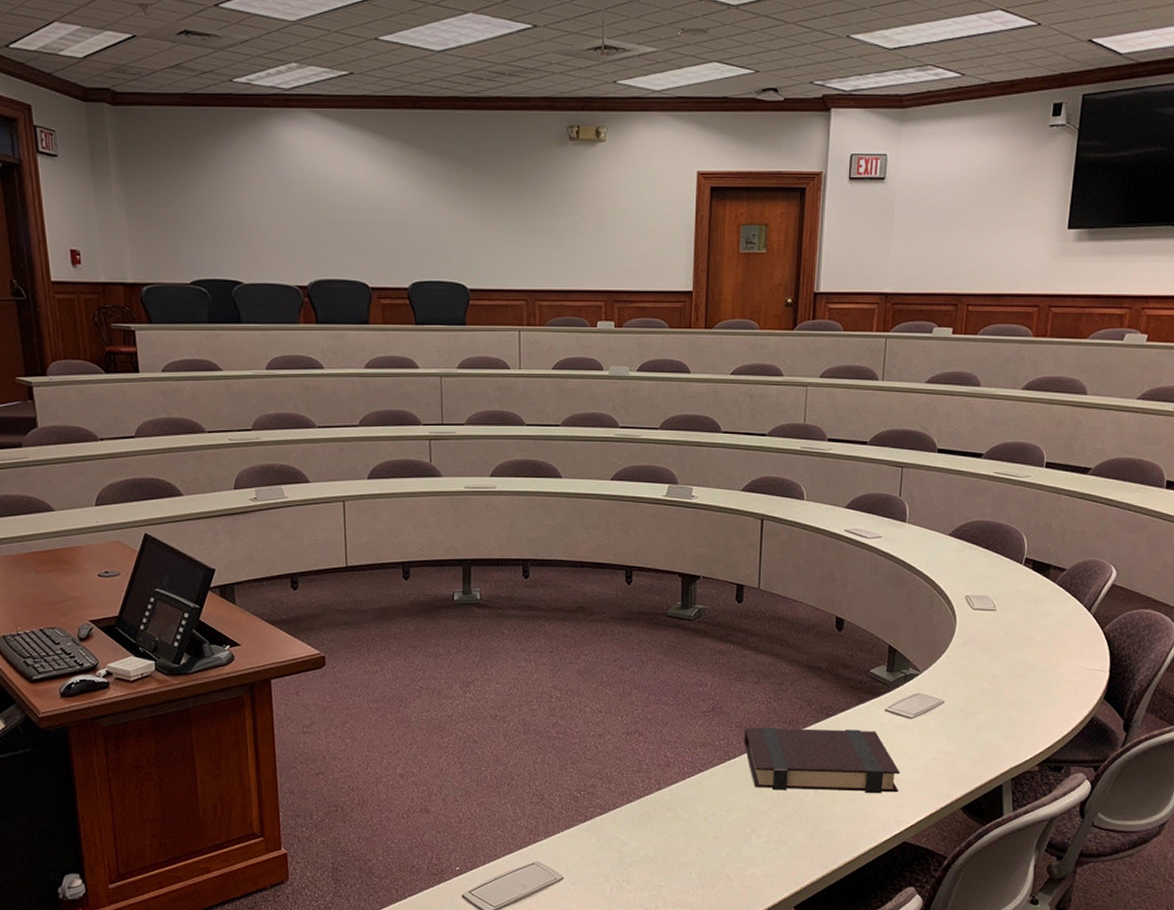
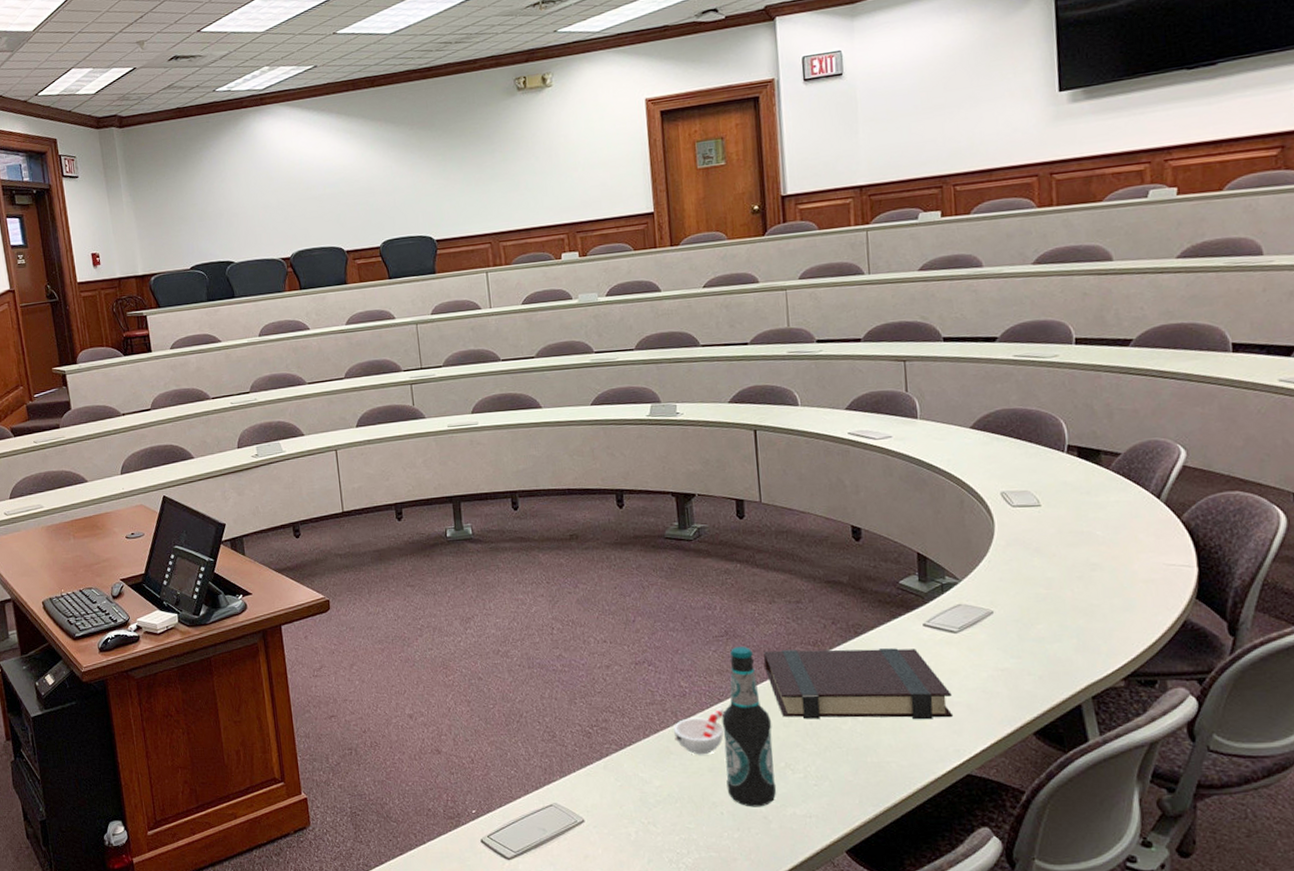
cup: none [656,777,704,820] -> present [674,708,725,755]
bottle: none [698,722,744,868] -> present [721,647,777,807]

